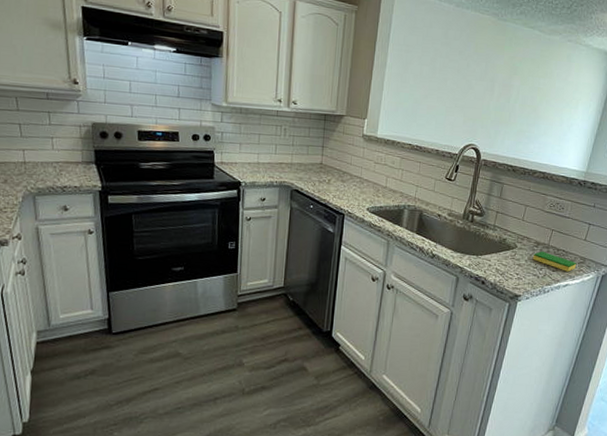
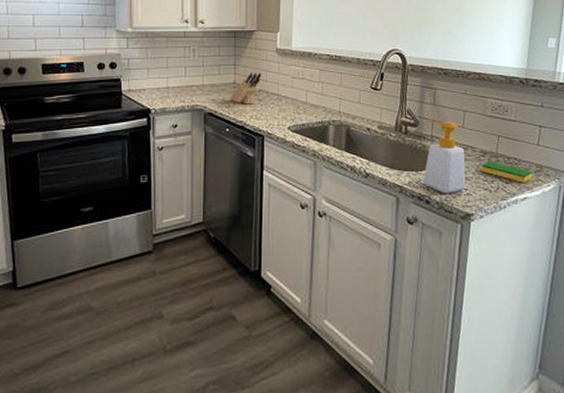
knife block: none [315,155,347,185] -> present [229,72,262,105]
soap bottle: none [481,211,521,277] -> present [423,120,466,194]

